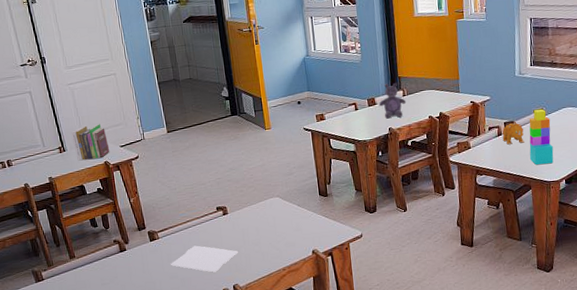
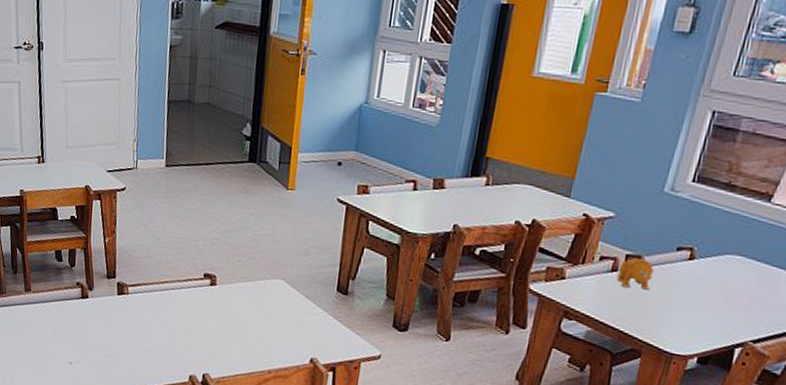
books: present [71,124,110,161] -> none [54,136,95,181]
paper sheet: present [170,245,238,272] -> none [135,313,218,352]
stuffed animal: present [378,83,407,119] -> none [447,162,488,214]
toy blocks: present [529,108,554,165] -> none [651,246,701,330]

